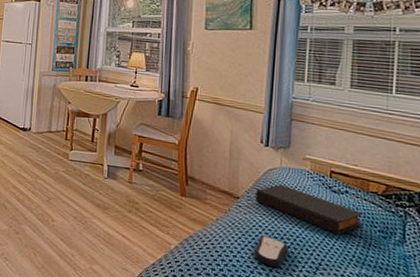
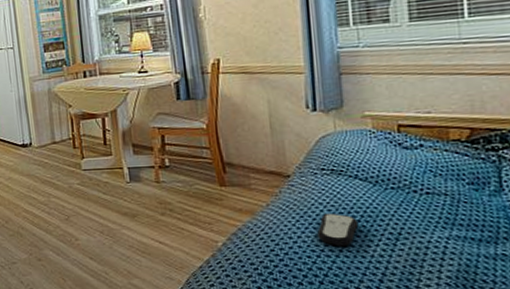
book: present [256,184,363,235] -> none [309,152,448,197]

